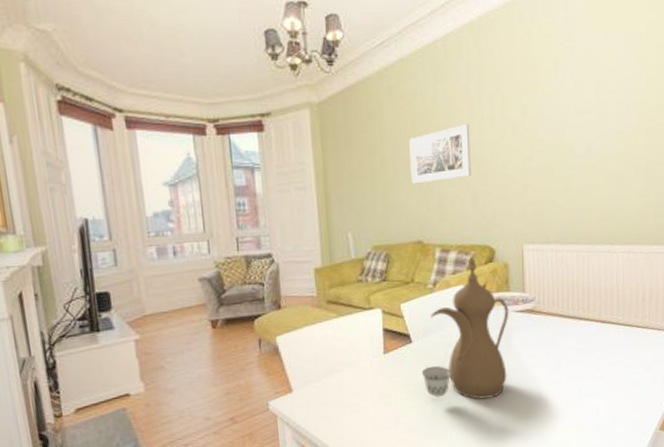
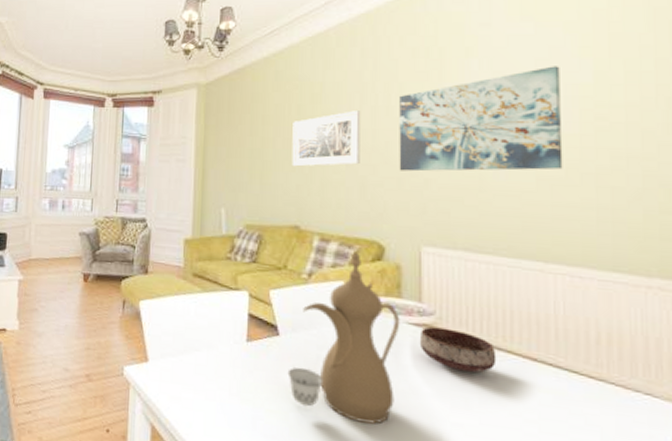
wall art: none [502,75,624,179] -> present [399,66,563,172]
bowl: none [524,309,579,341] -> present [419,326,497,373]

